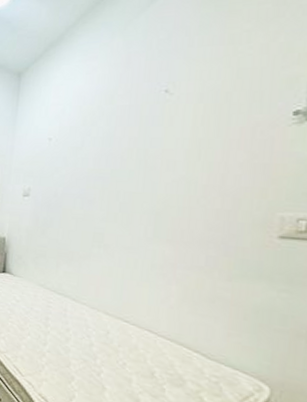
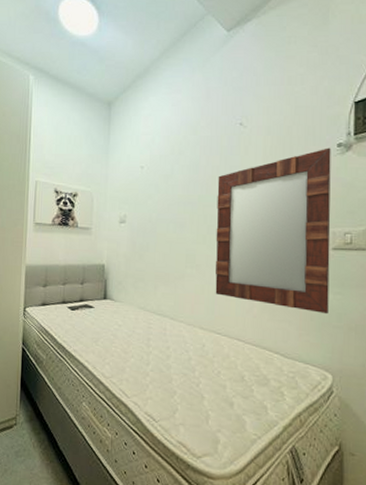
home mirror: none [124,116,285,315] -> present [215,148,331,314]

